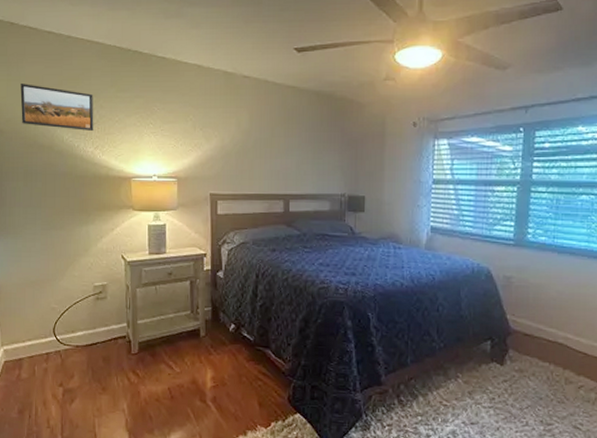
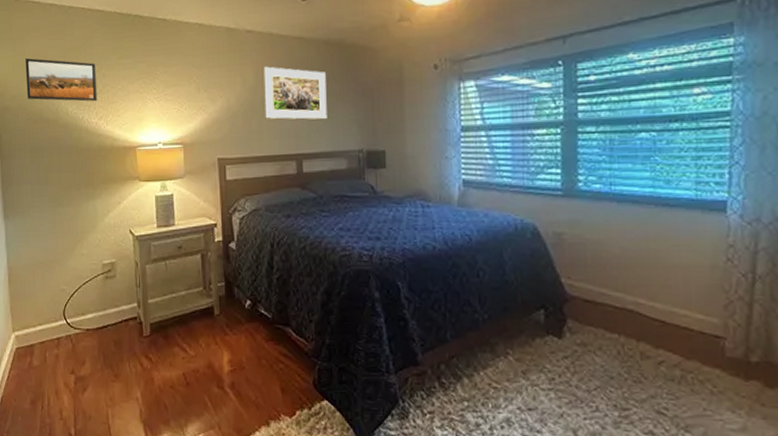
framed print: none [257,111,315,164] -> present [263,66,327,120]

